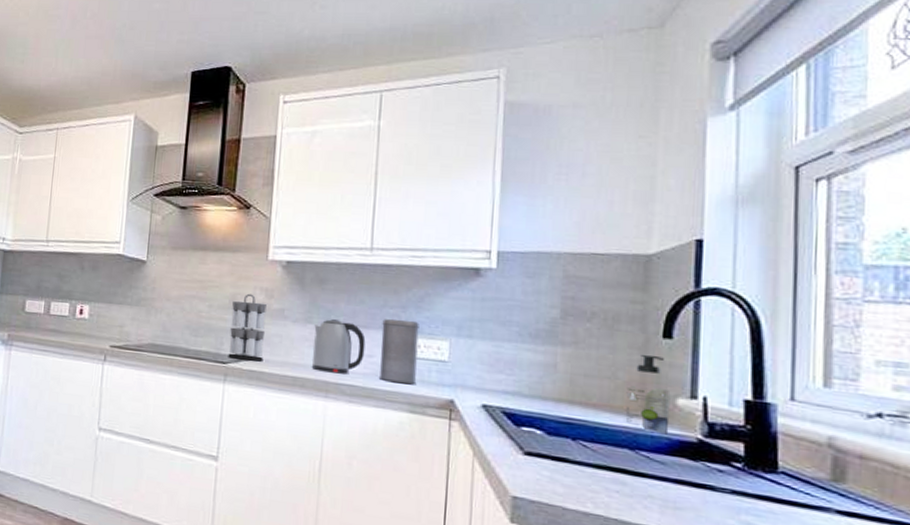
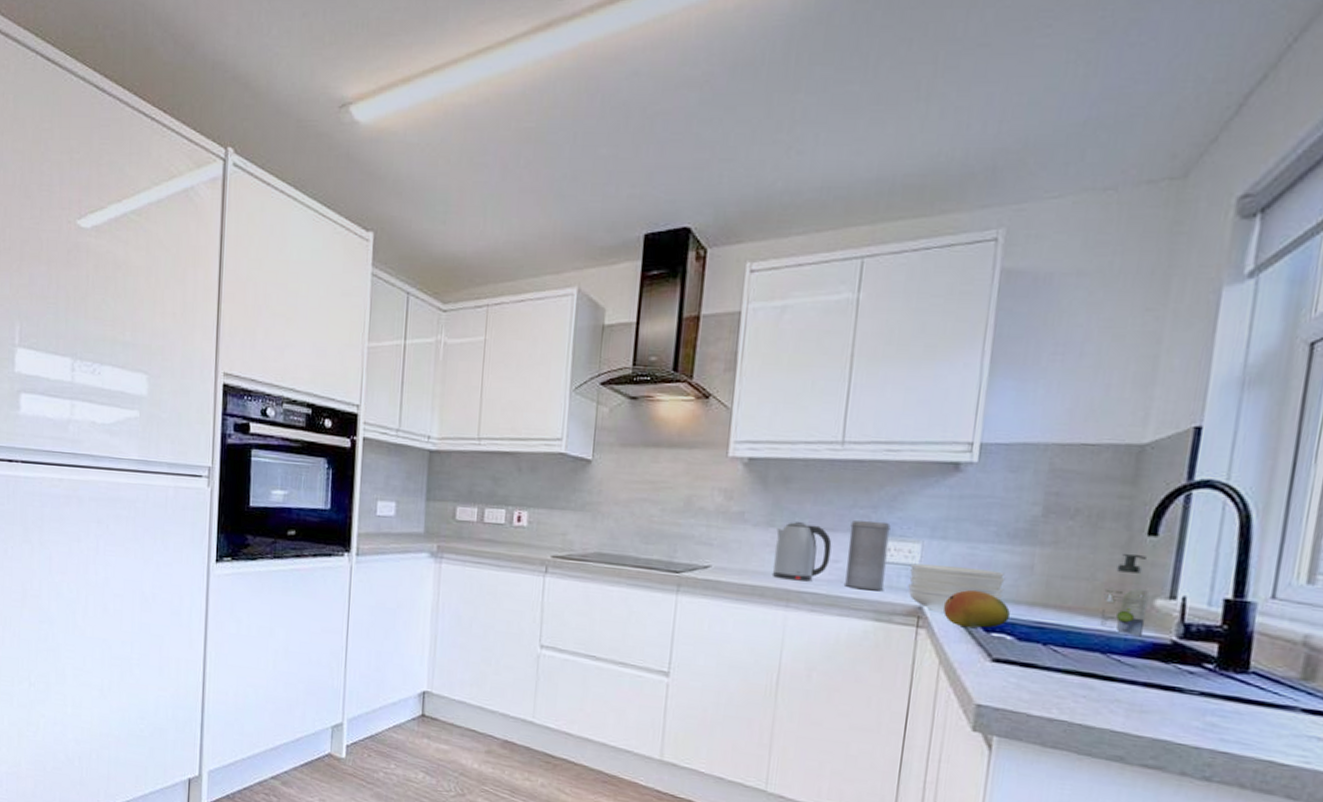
spice rack: present [228,293,267,363] -> none [682,495,725,571]
bowl: none [439,359,531,407] -> present [908,563,1006,613]
fruit: none [473,385,538,423] -> present [942,589,1010,629]

